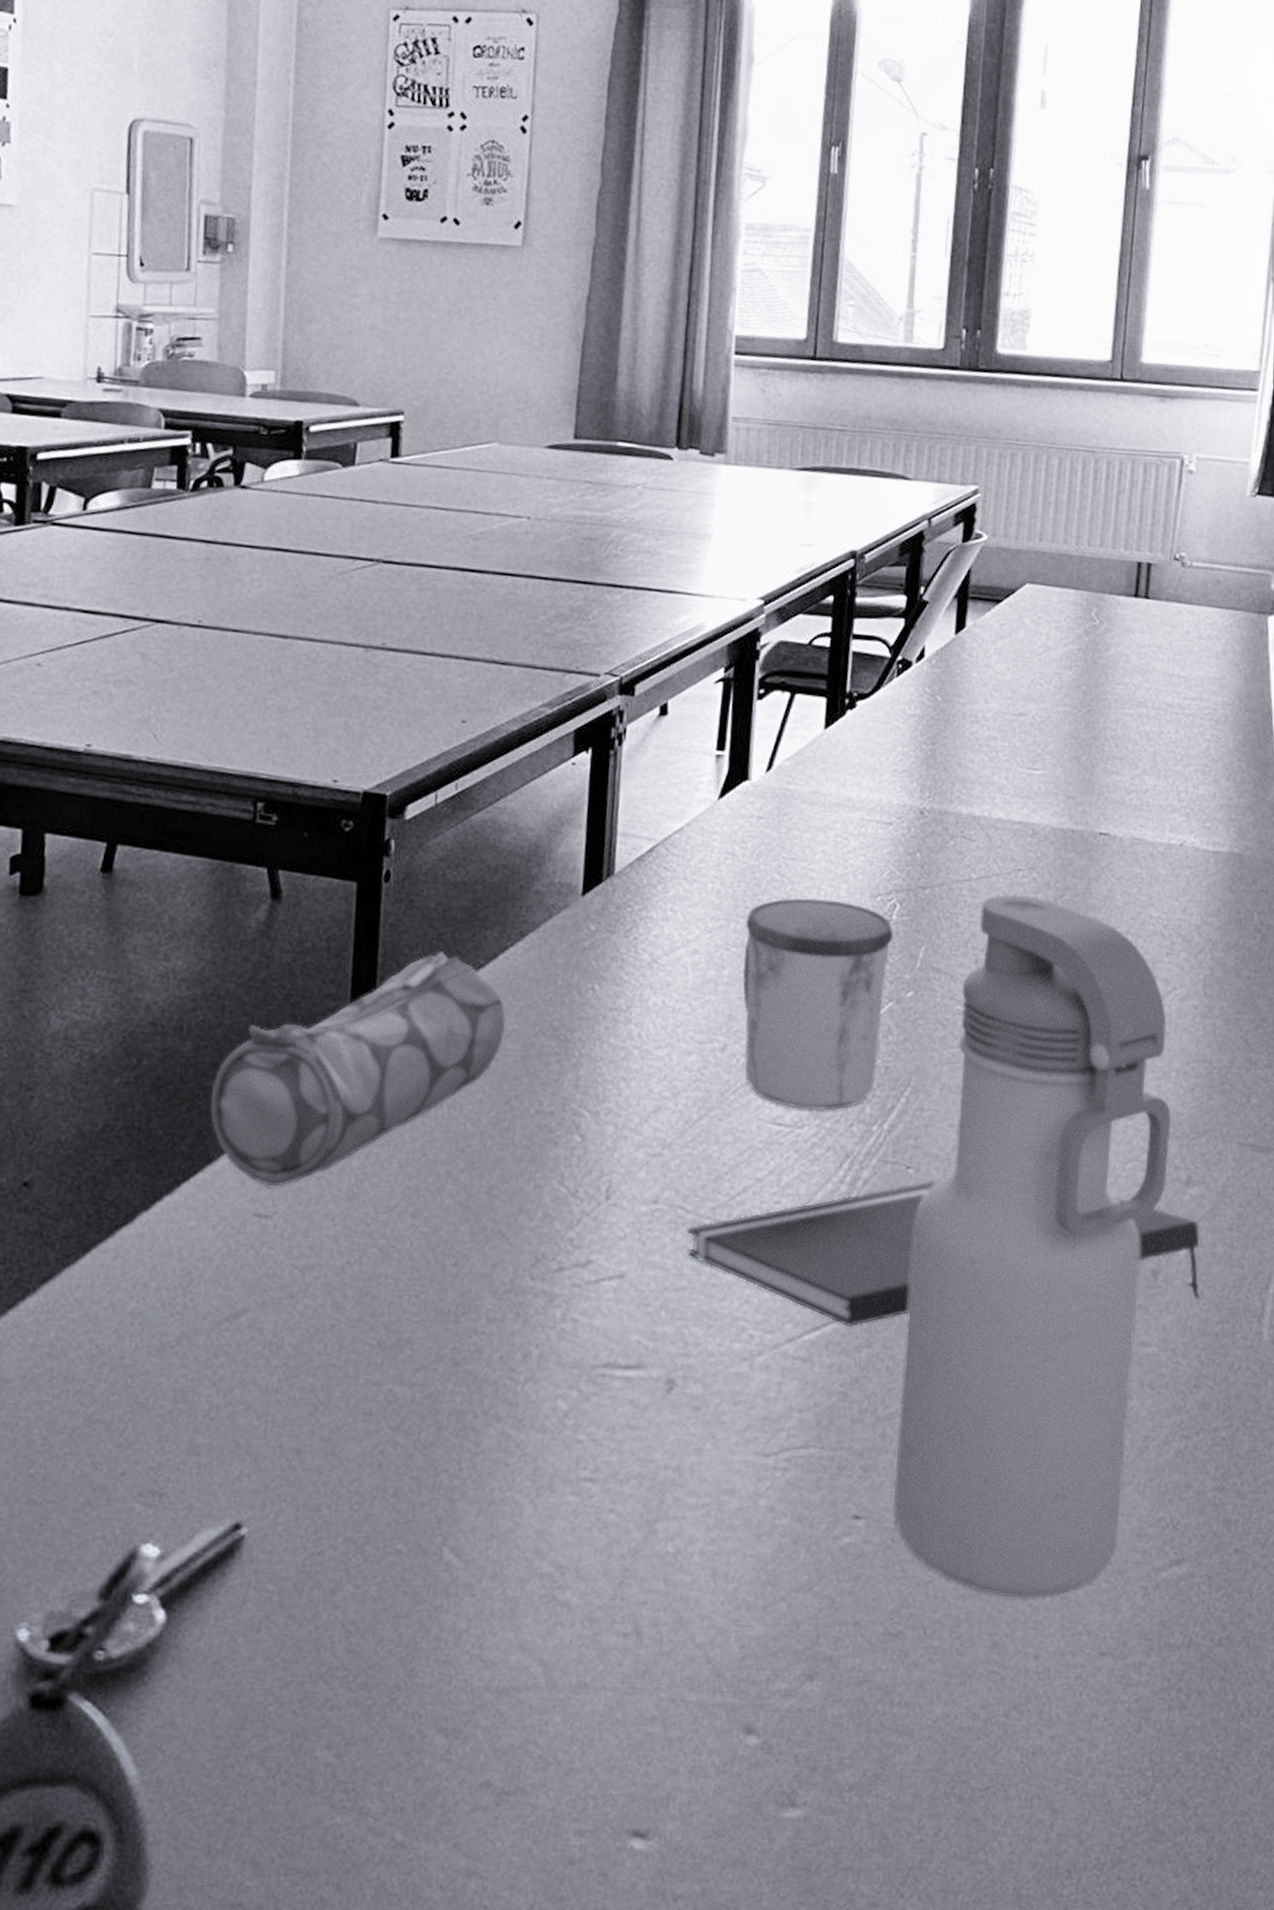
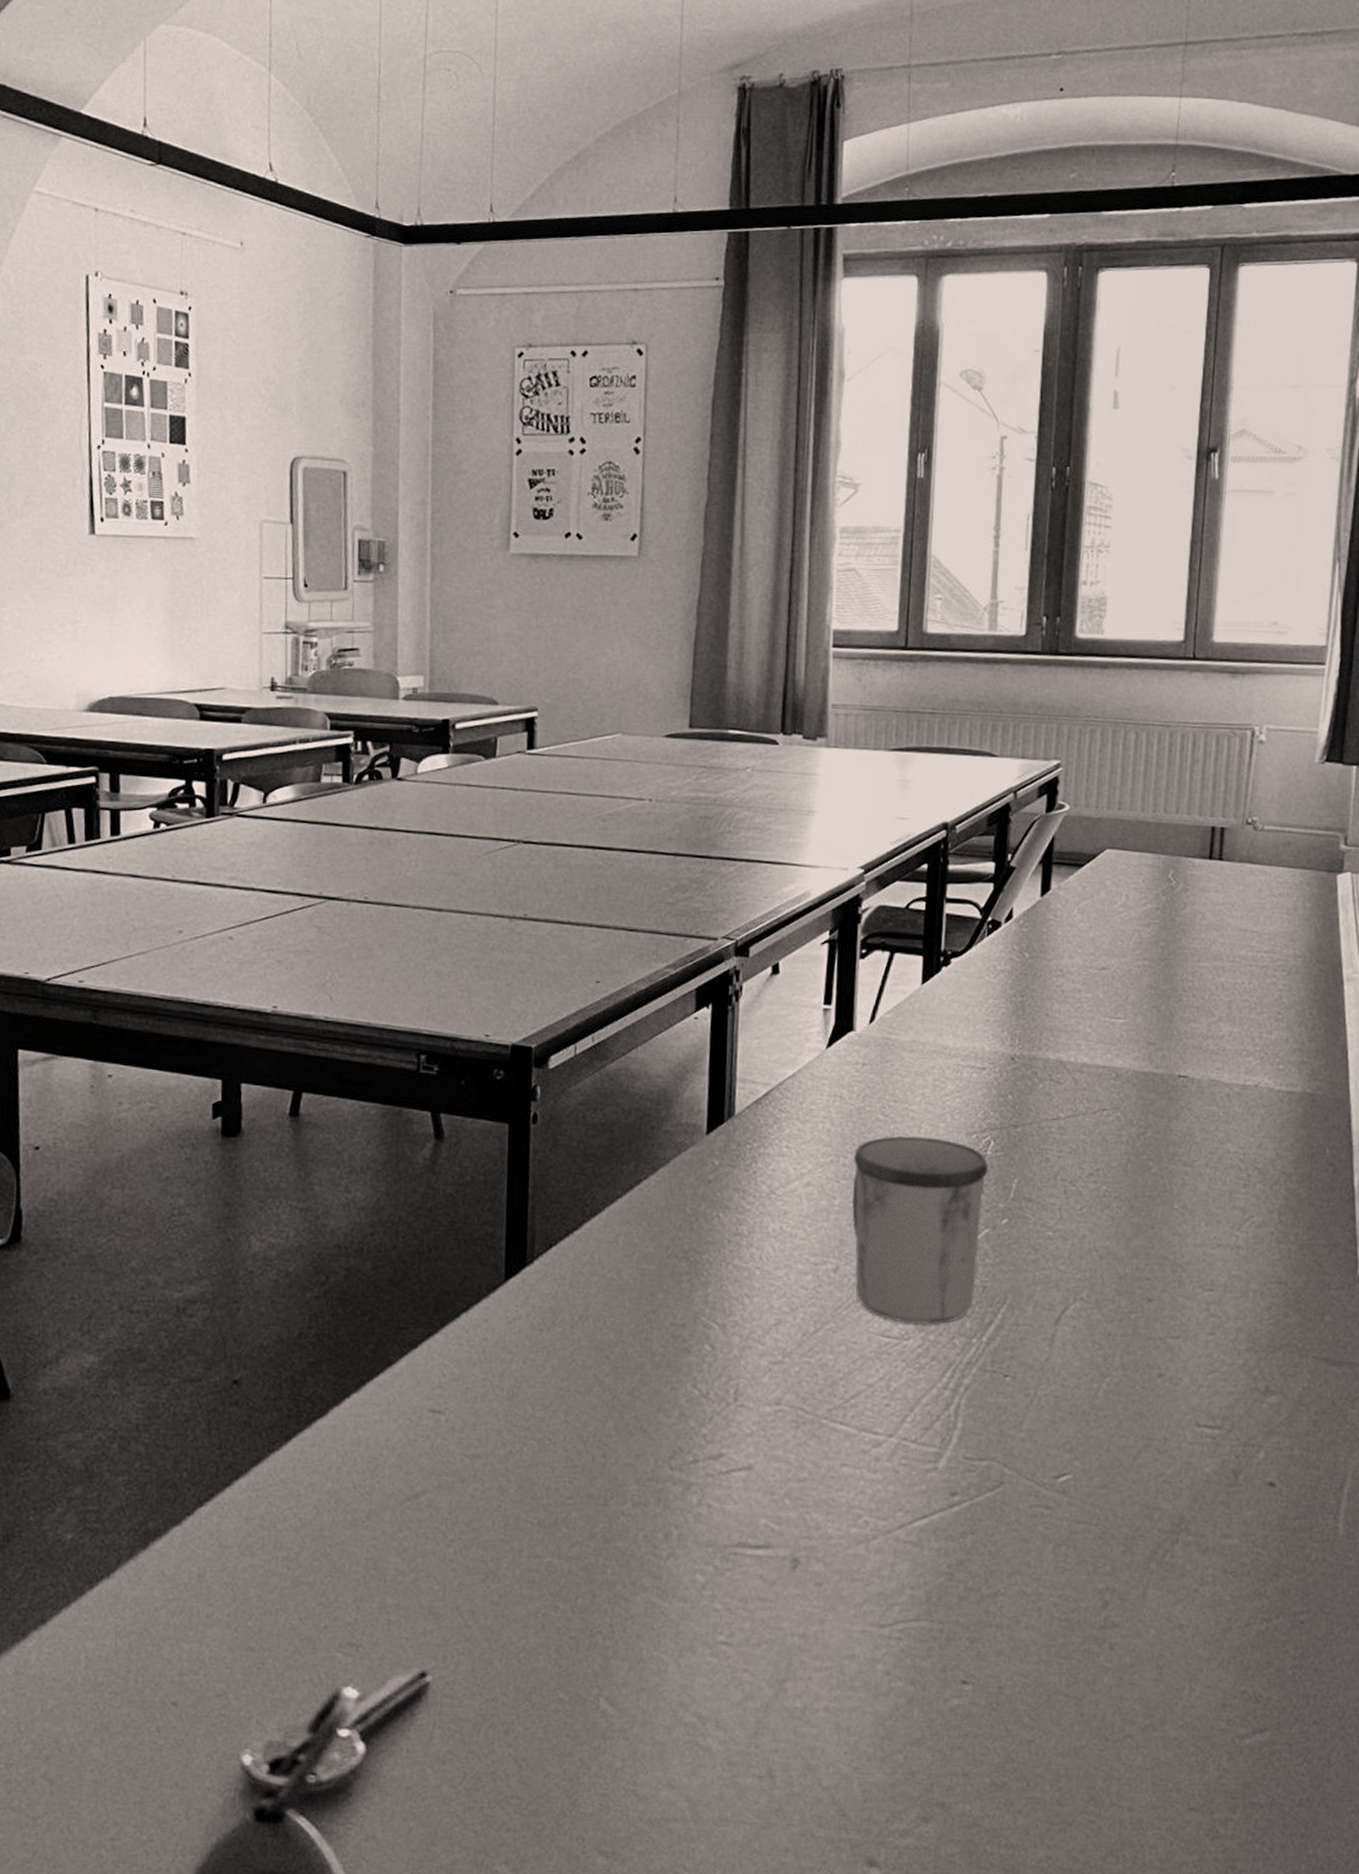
pencil case: present [210,952,506,1187] -> none [388,1184,642,1387]
notepad: present [686,1180,1201,1328] -> none [806,1387,1279,1517]
water bottle: present [893,894,1172,1599] -> none [998,1132,1250,1759]

